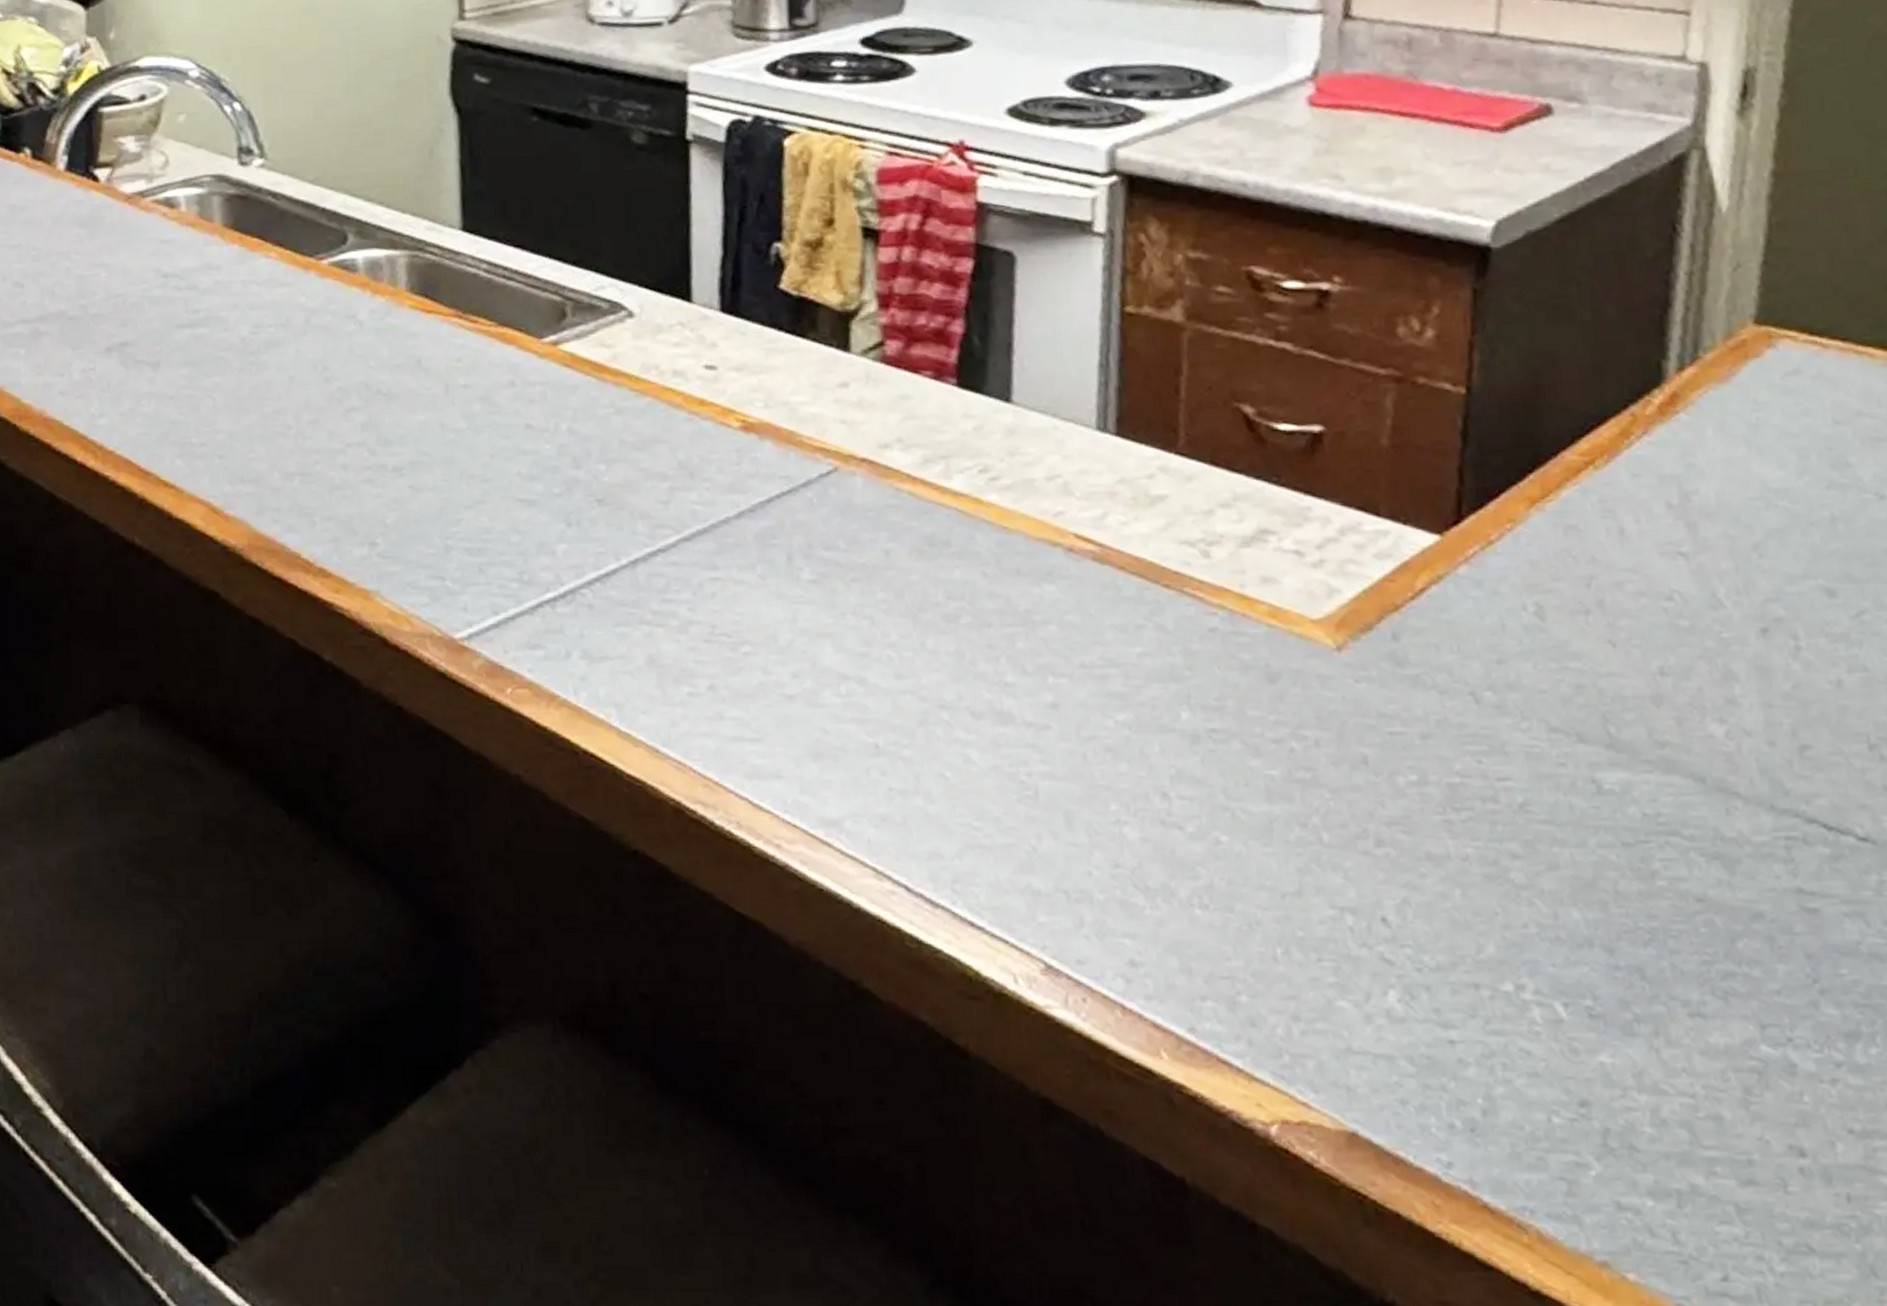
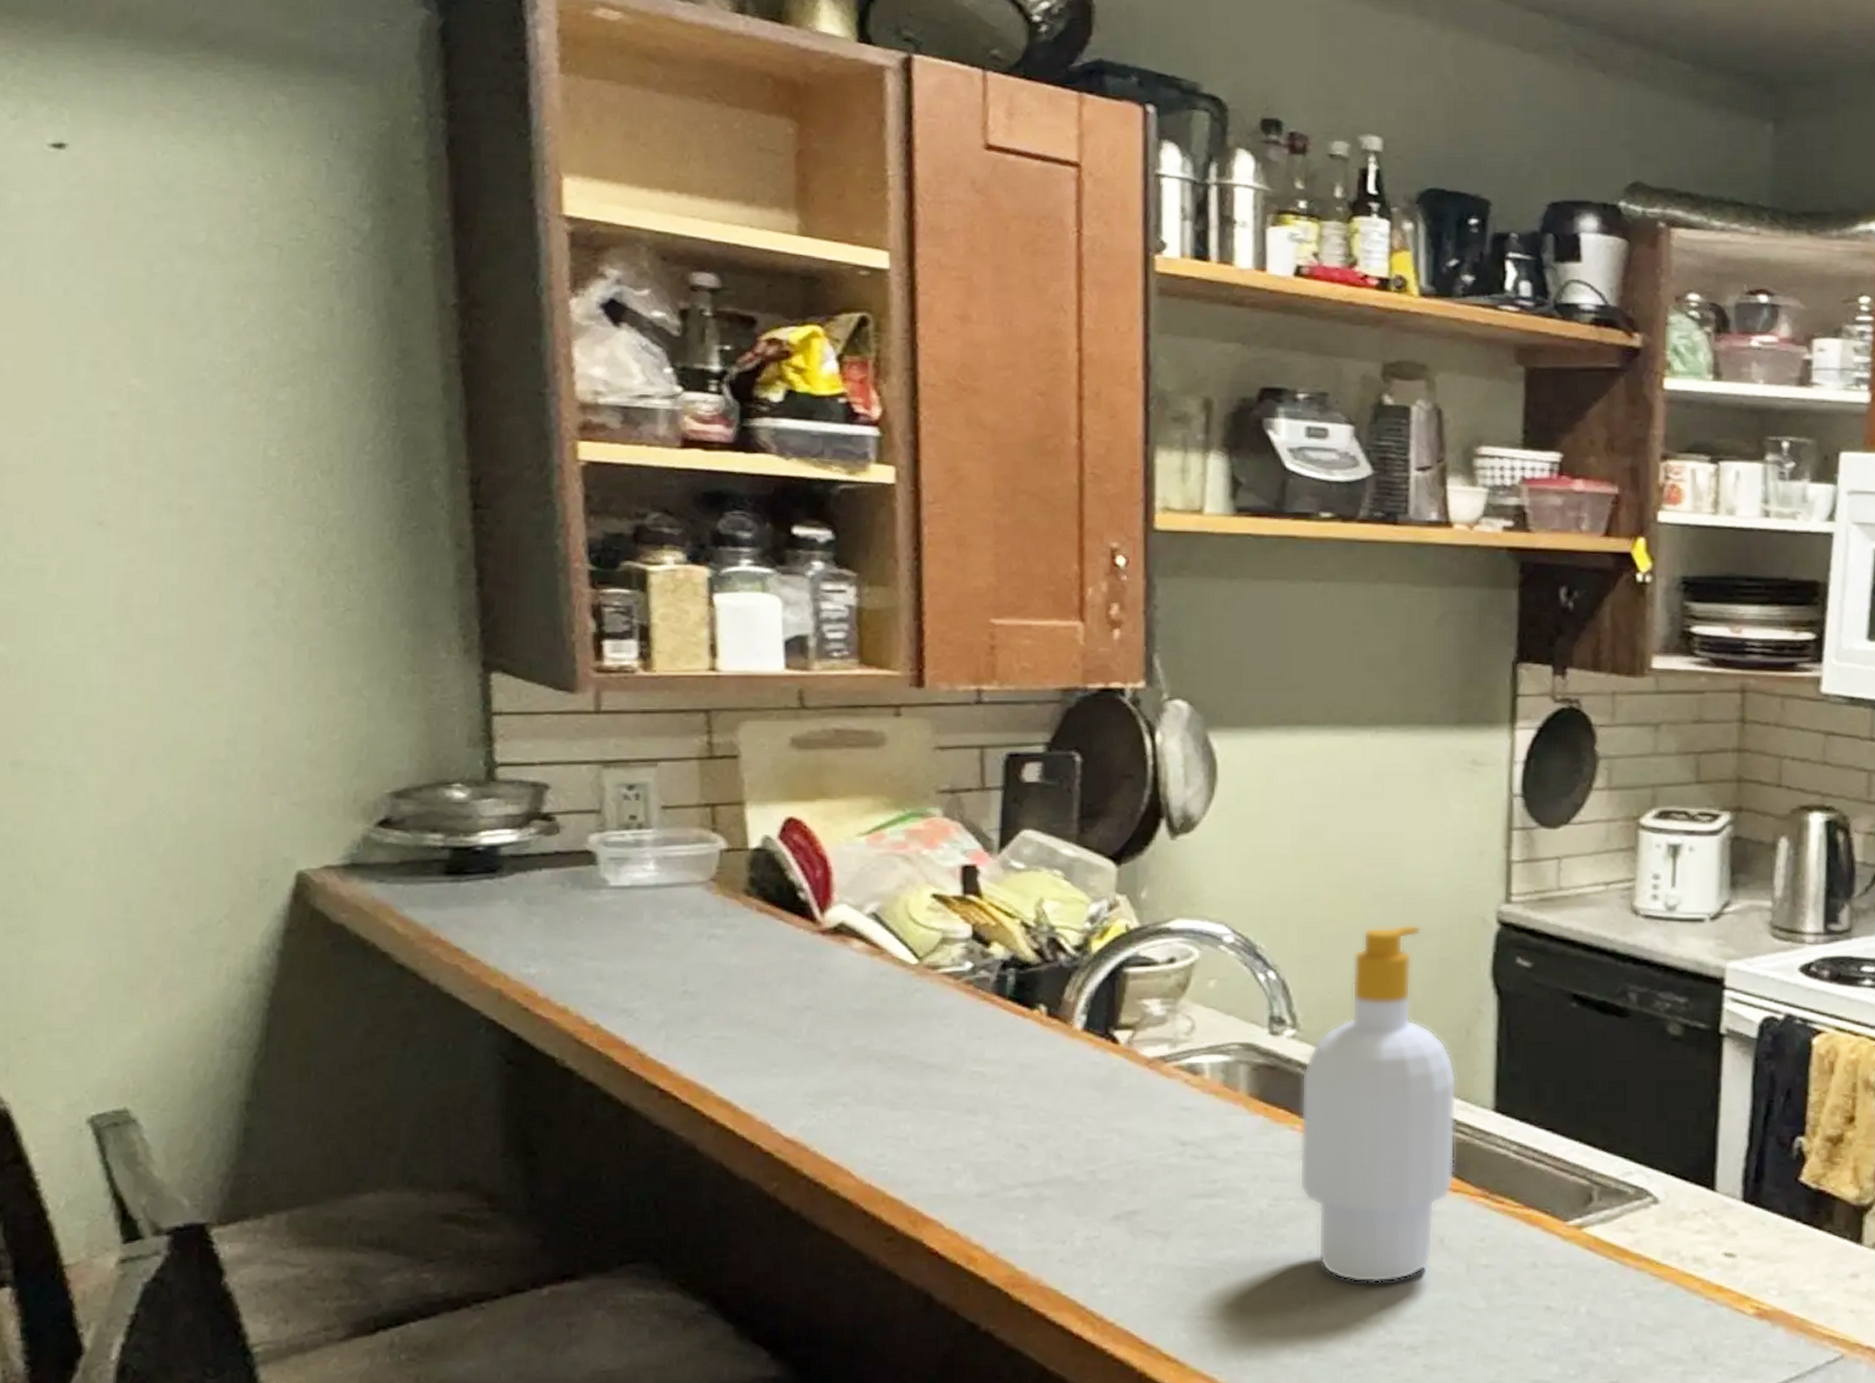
soap bottle: none [272,47,427,407] -> present [1299,924,1457,1284]

